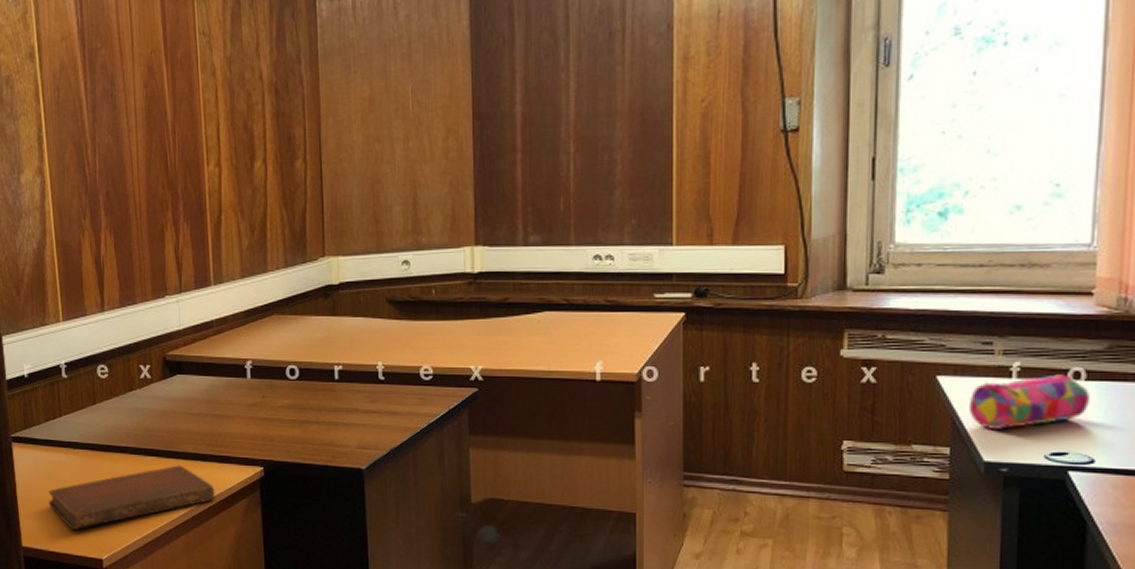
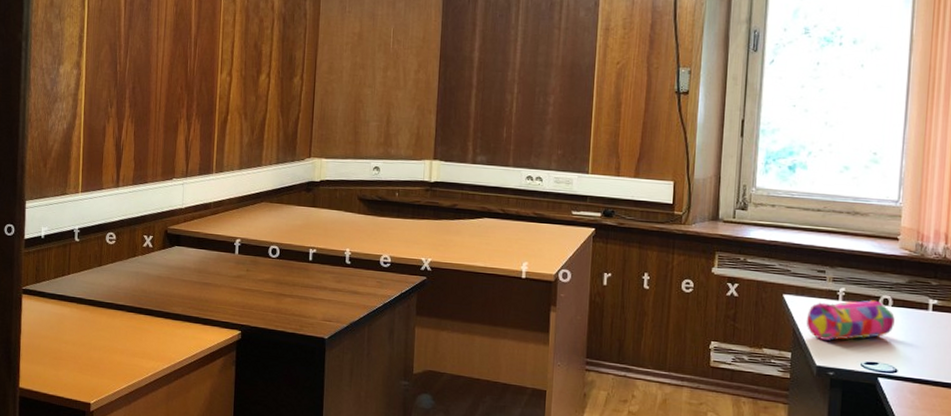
notebook: present [48,465,216,530] -> none [48,324,197,376]

